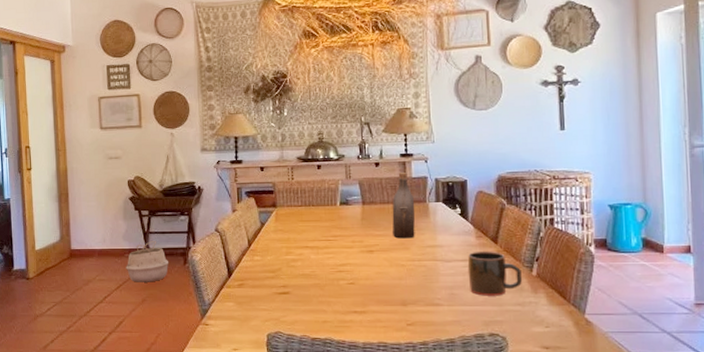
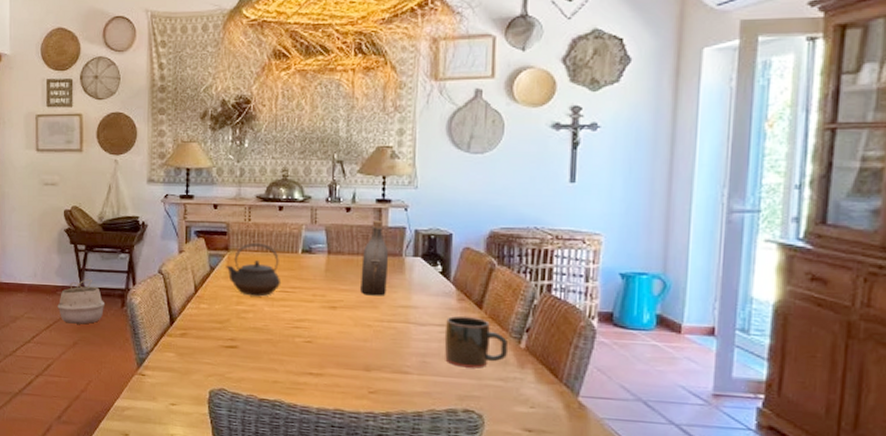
teapot: none [274,198,324,245] -> present [226,242,282,296]

